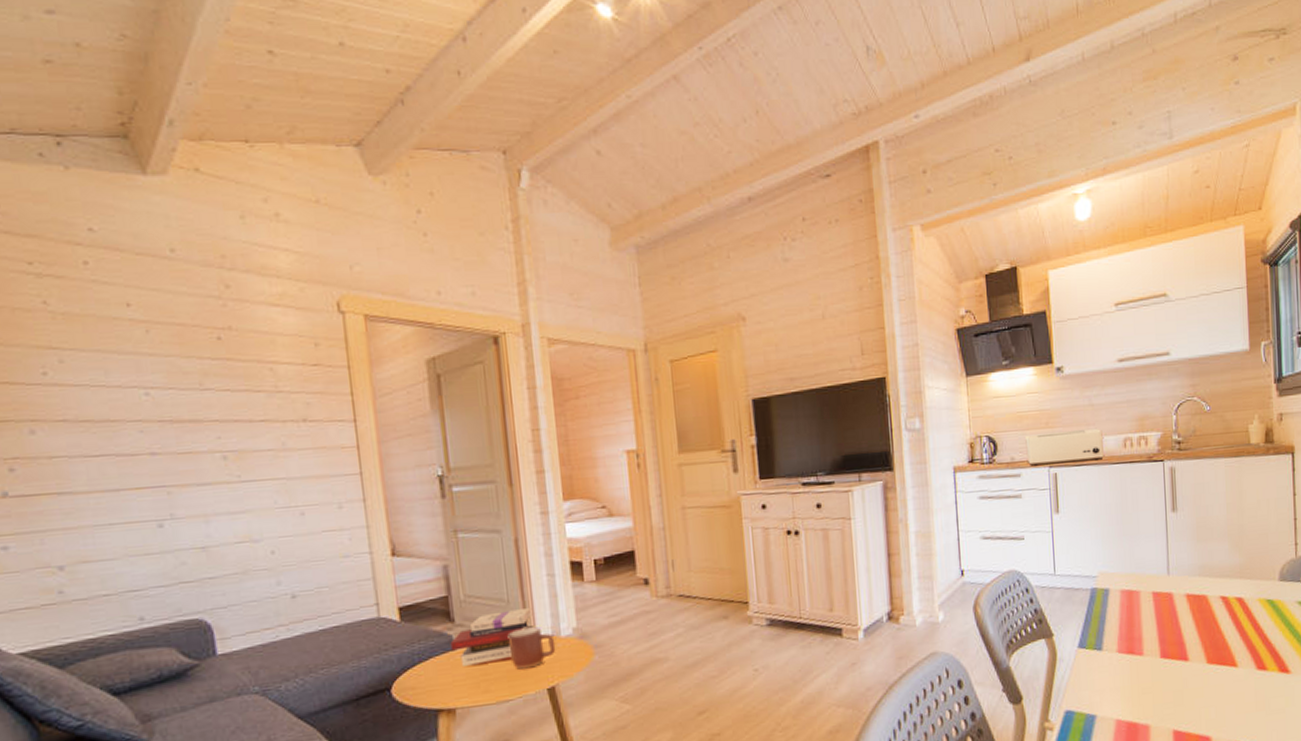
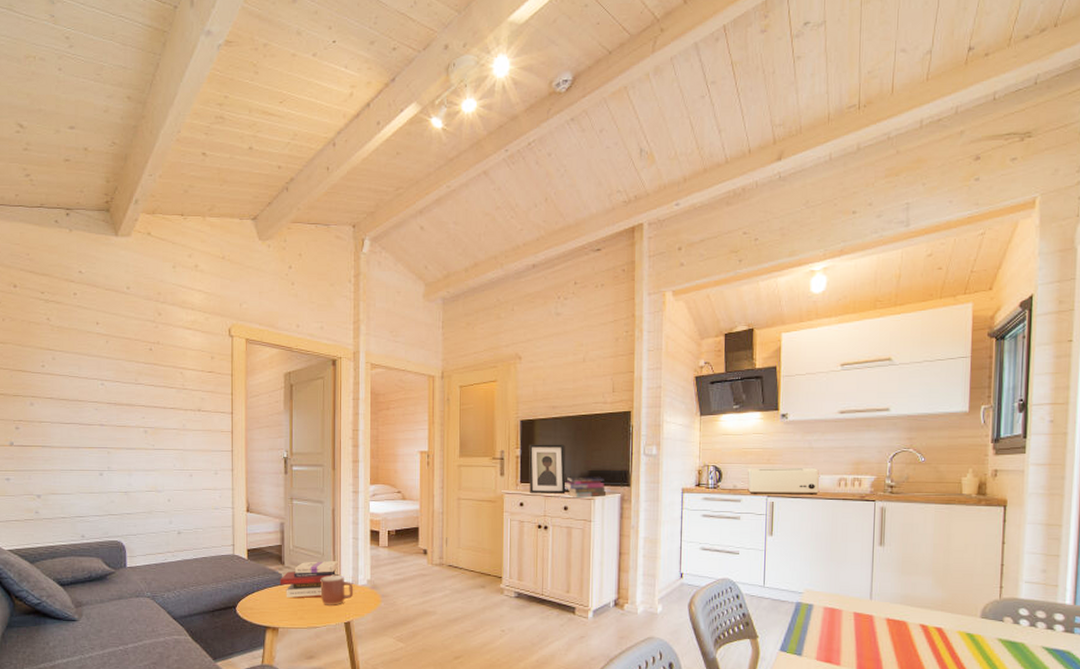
picture frame: none [765,425,817,491] -> present [528,444,566,493]
books: none [814,462,865,492] -> present [565,476,606,499]

